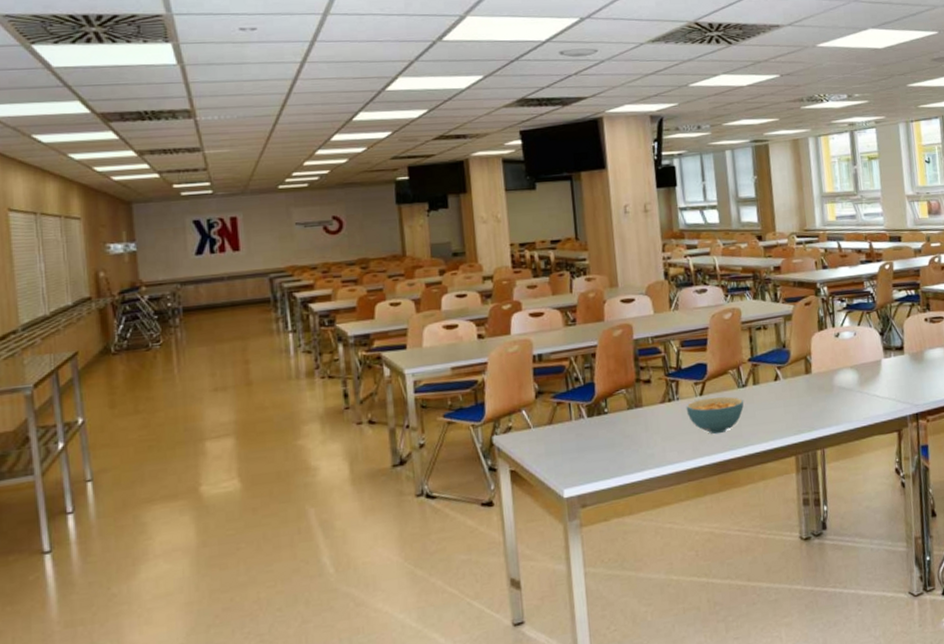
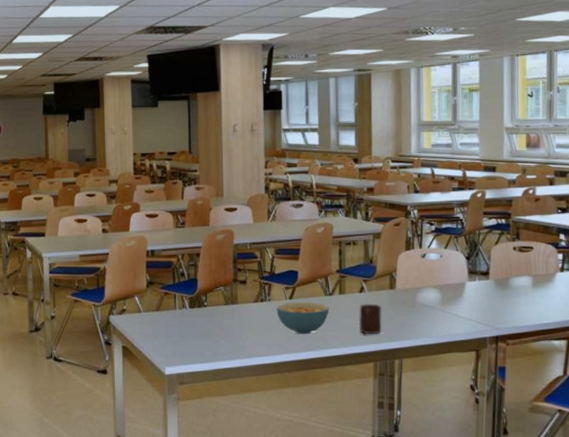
cup: none [775,391,801,427] -> present [358,304,383,335]

